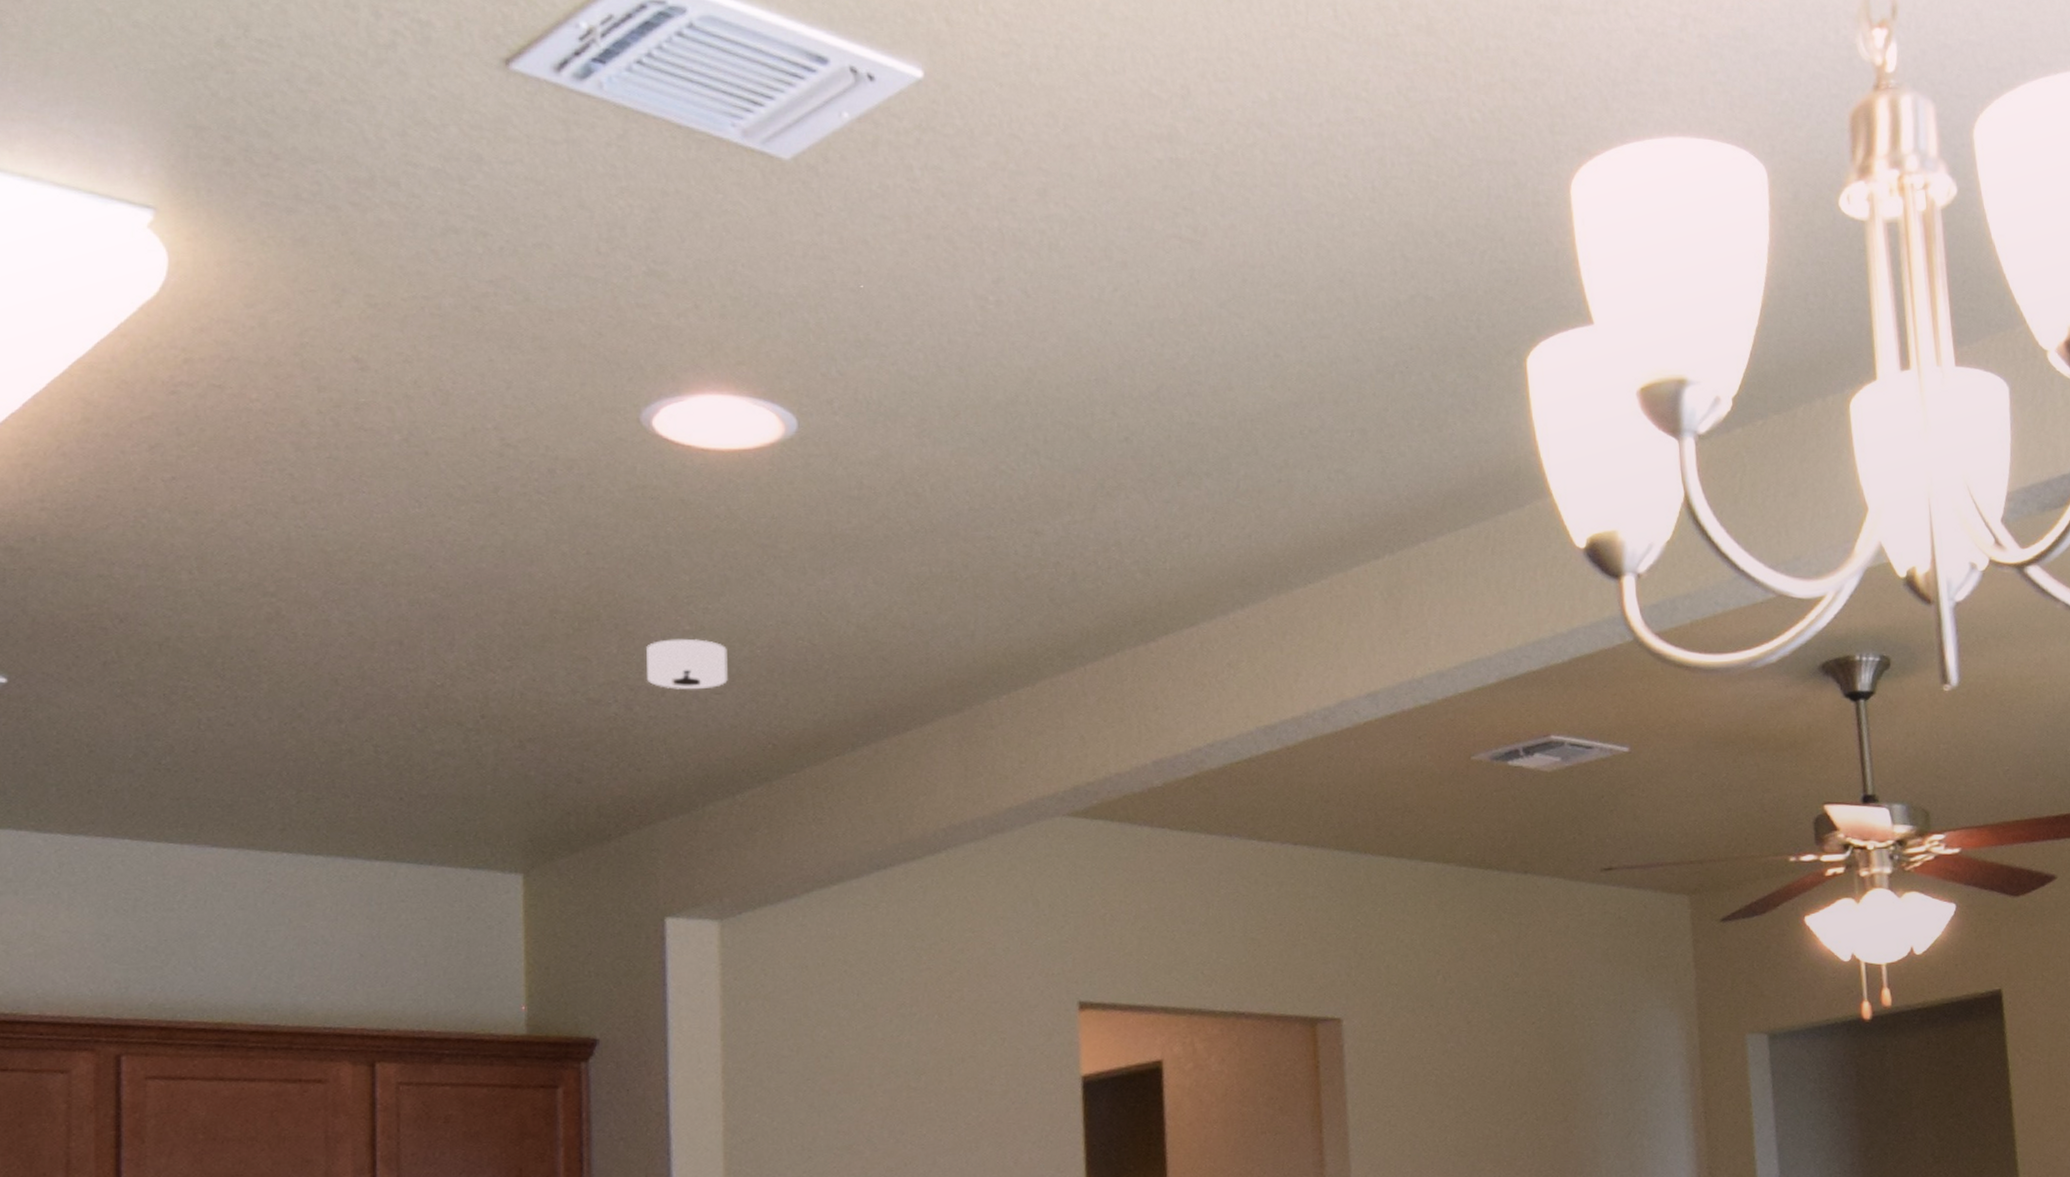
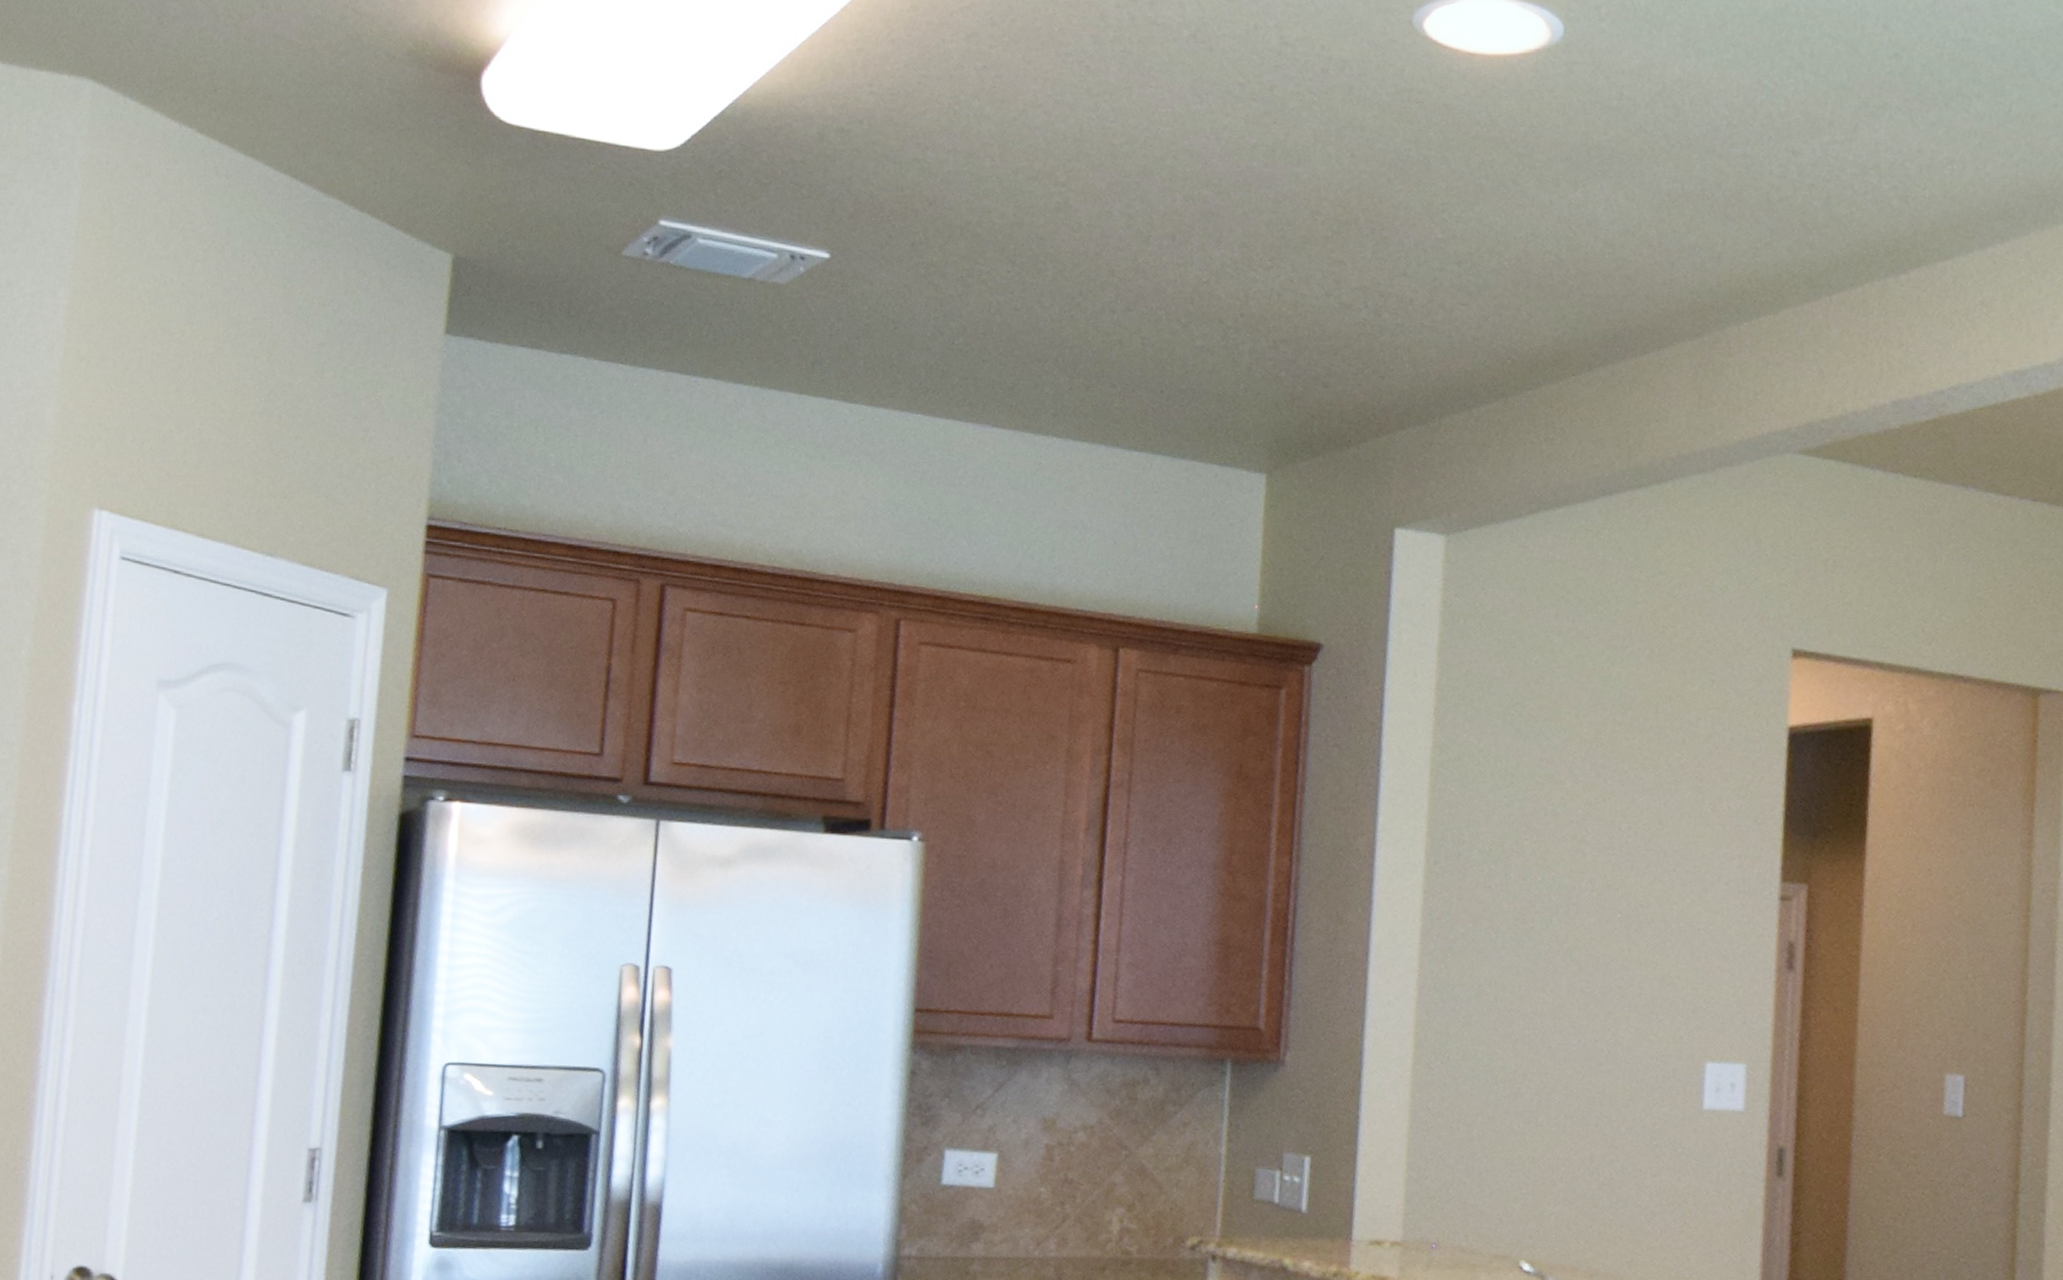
smoke detector: present [646,638,728,690] -> none [1397,246,1476,300]

